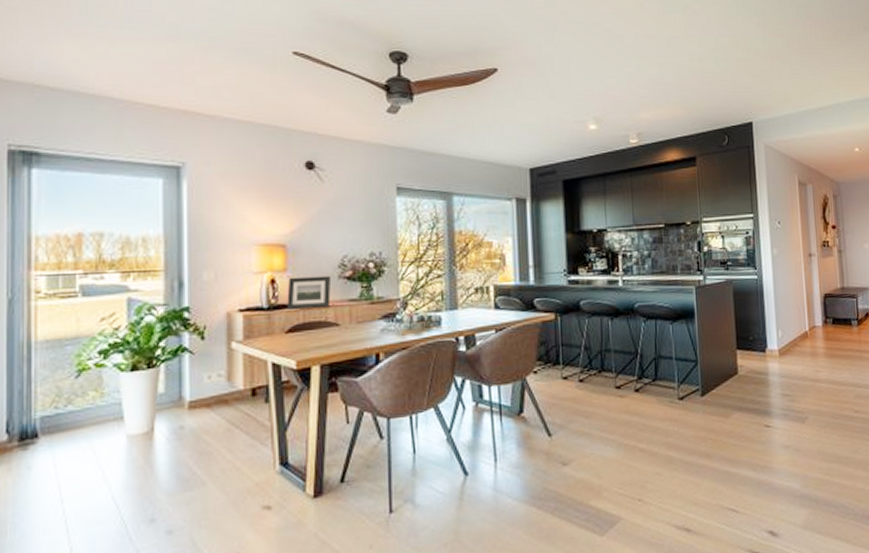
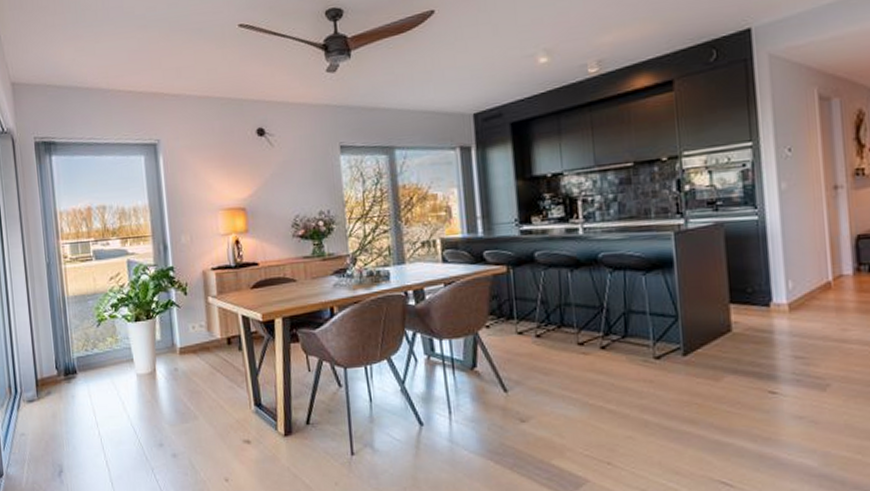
picture frame: present [287,275,331,311] -> none [250,235,288,268]

